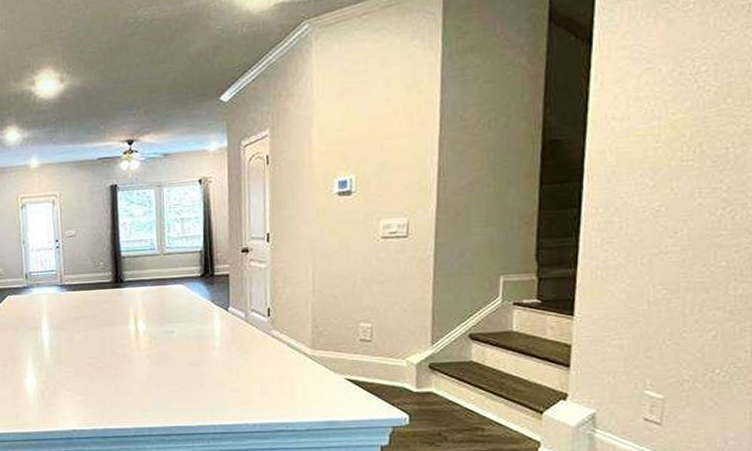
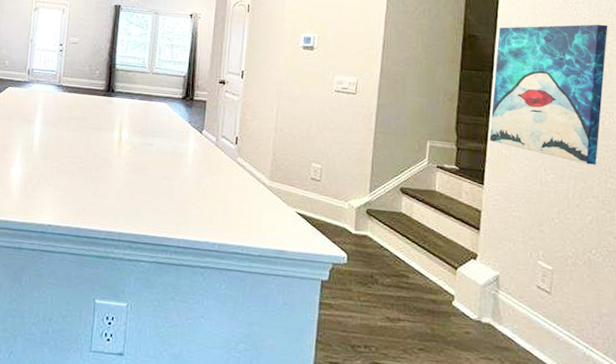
wall art: none [581,93,742,272] -> present [490,24,608,165]

